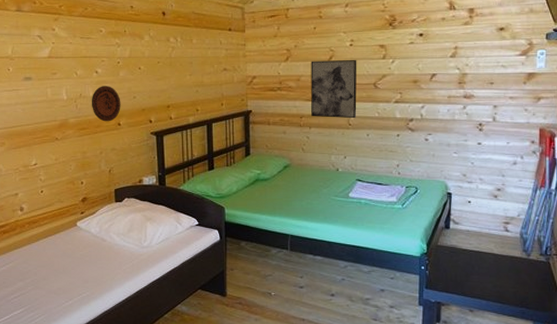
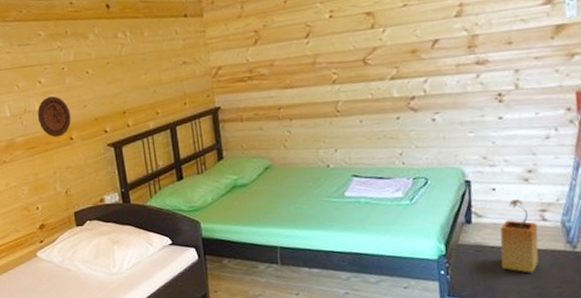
wall art: present [311,60,357,119] -> none [284,34,346,107]
potted plant: none [470,212,502,274] -> present [500,199,539,273]

